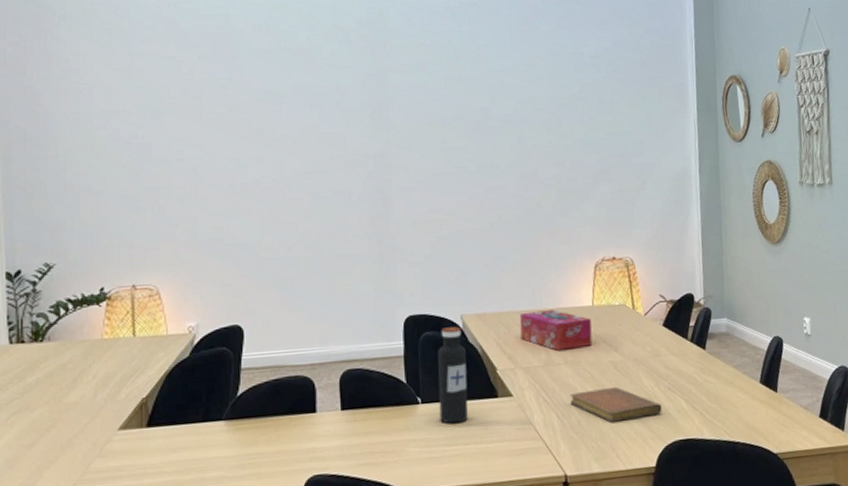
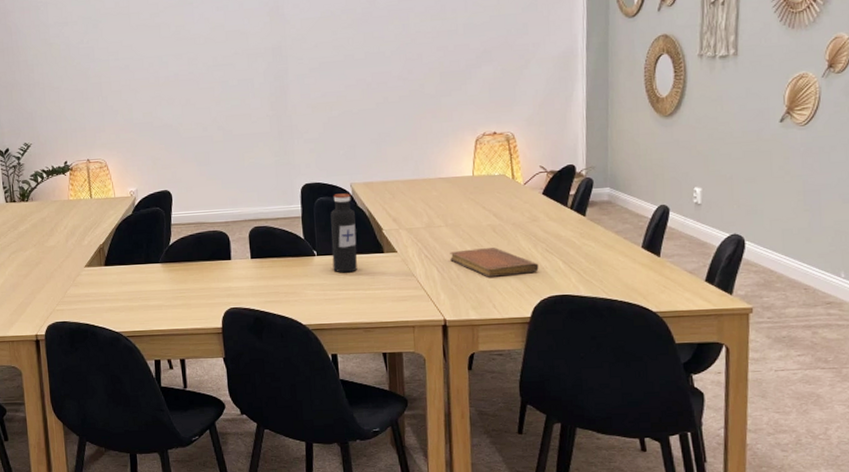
tissue box: present [519,310,593,351] -> none [403,179,472,215]

